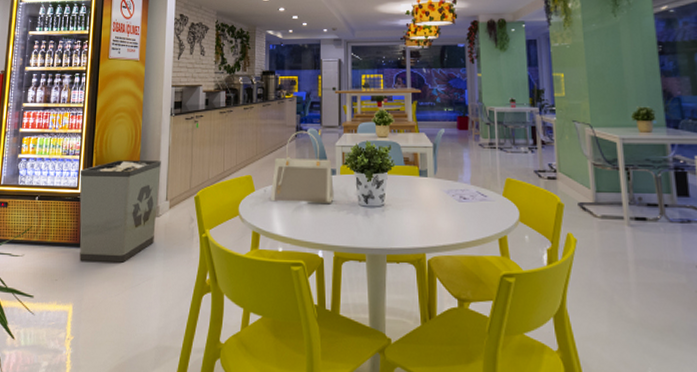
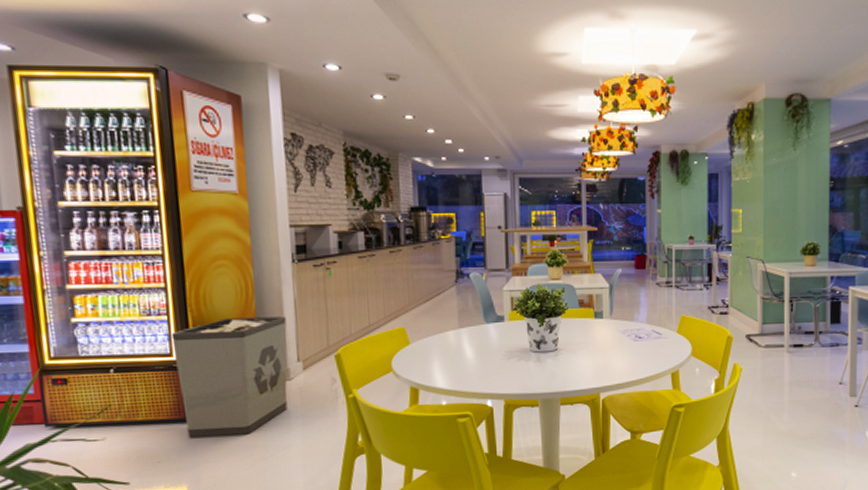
handbag: present [270,130,334,203] -> none [428,275,503,354]

